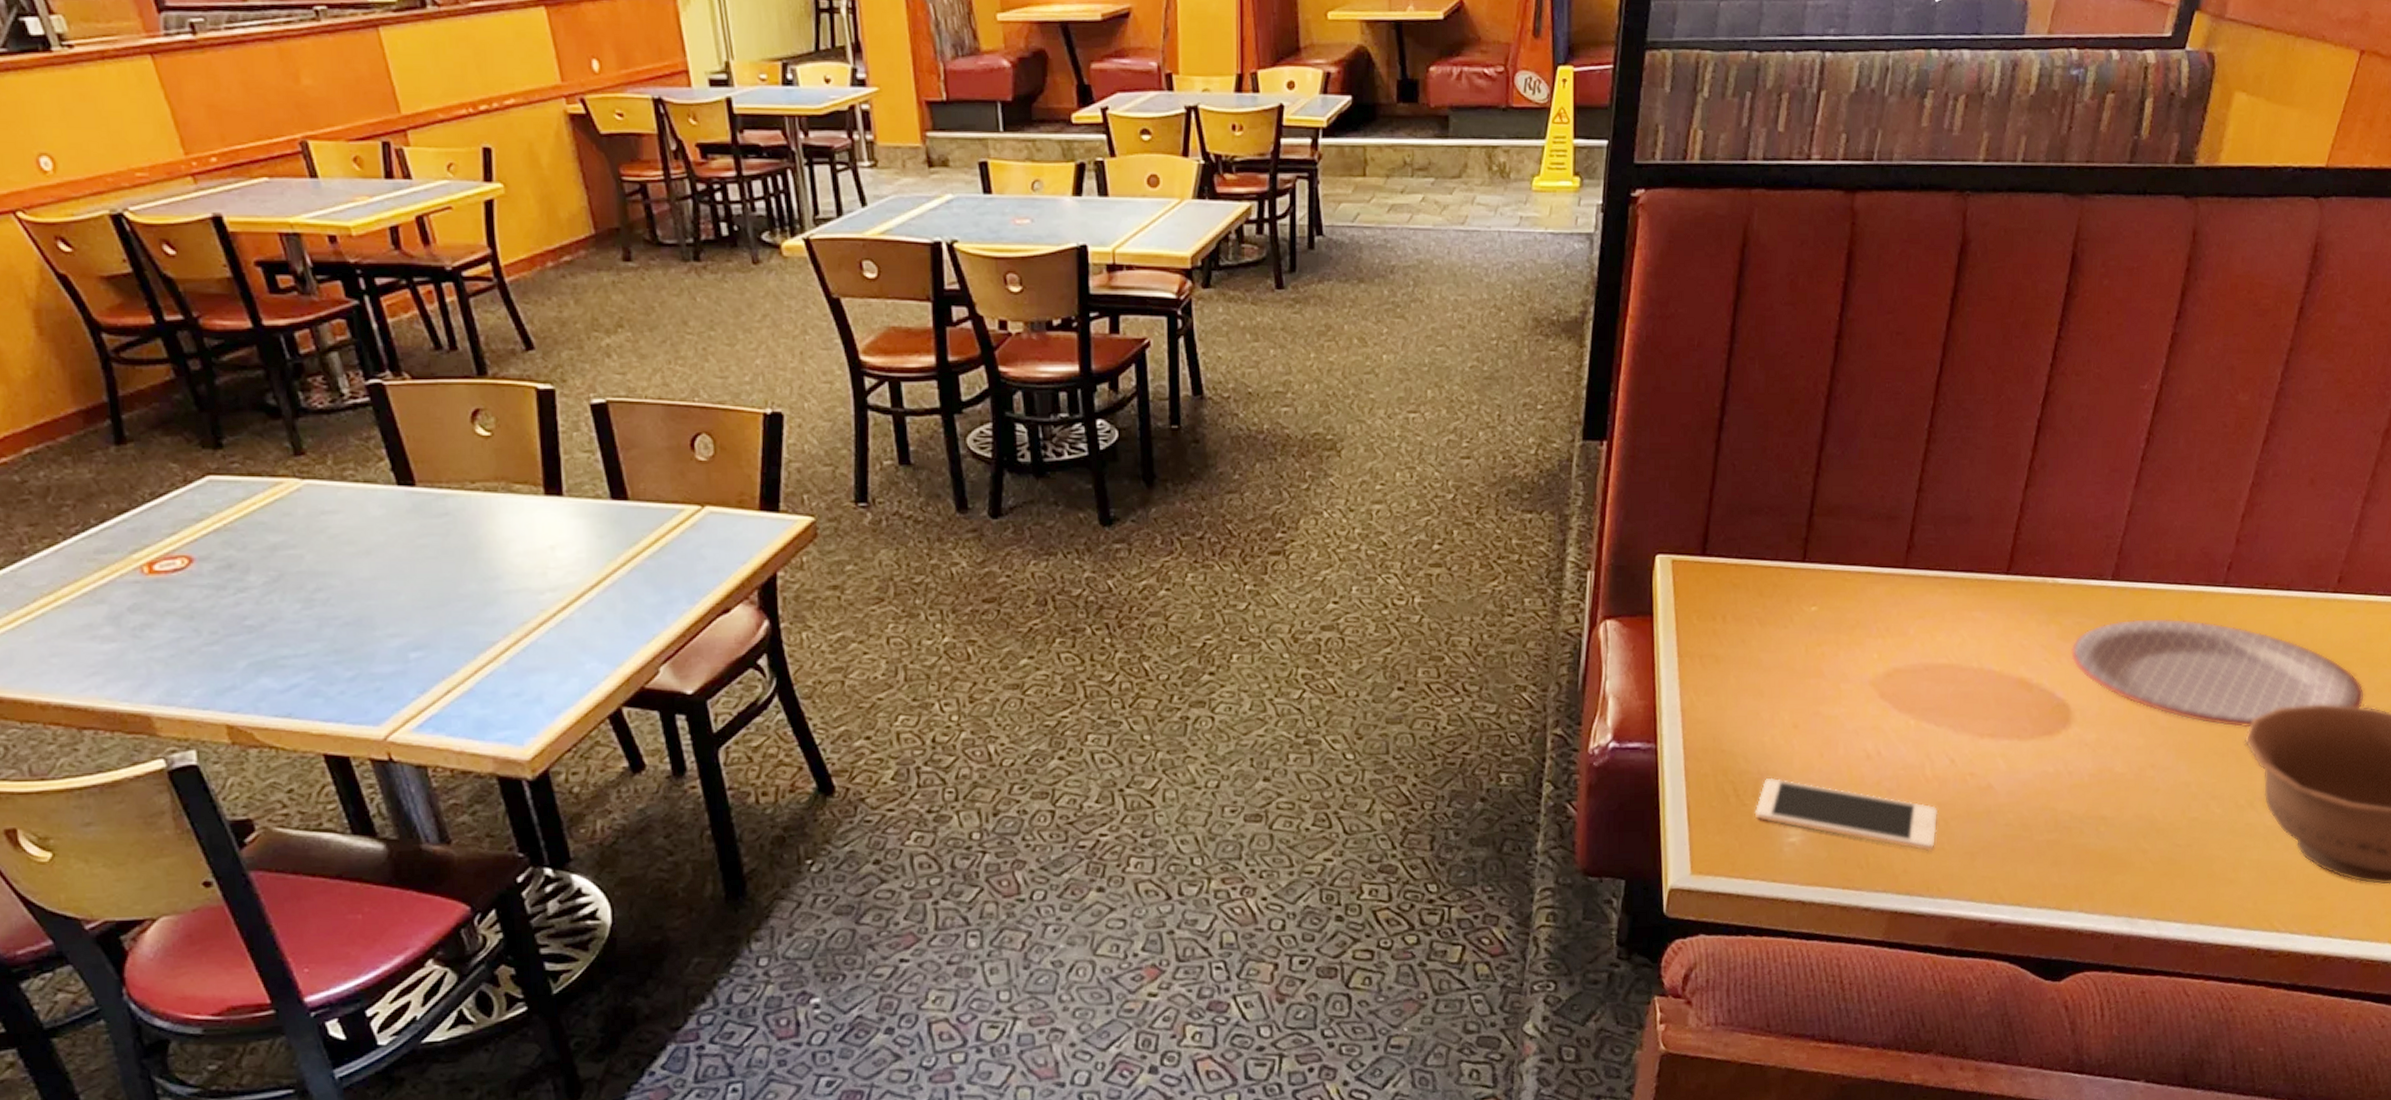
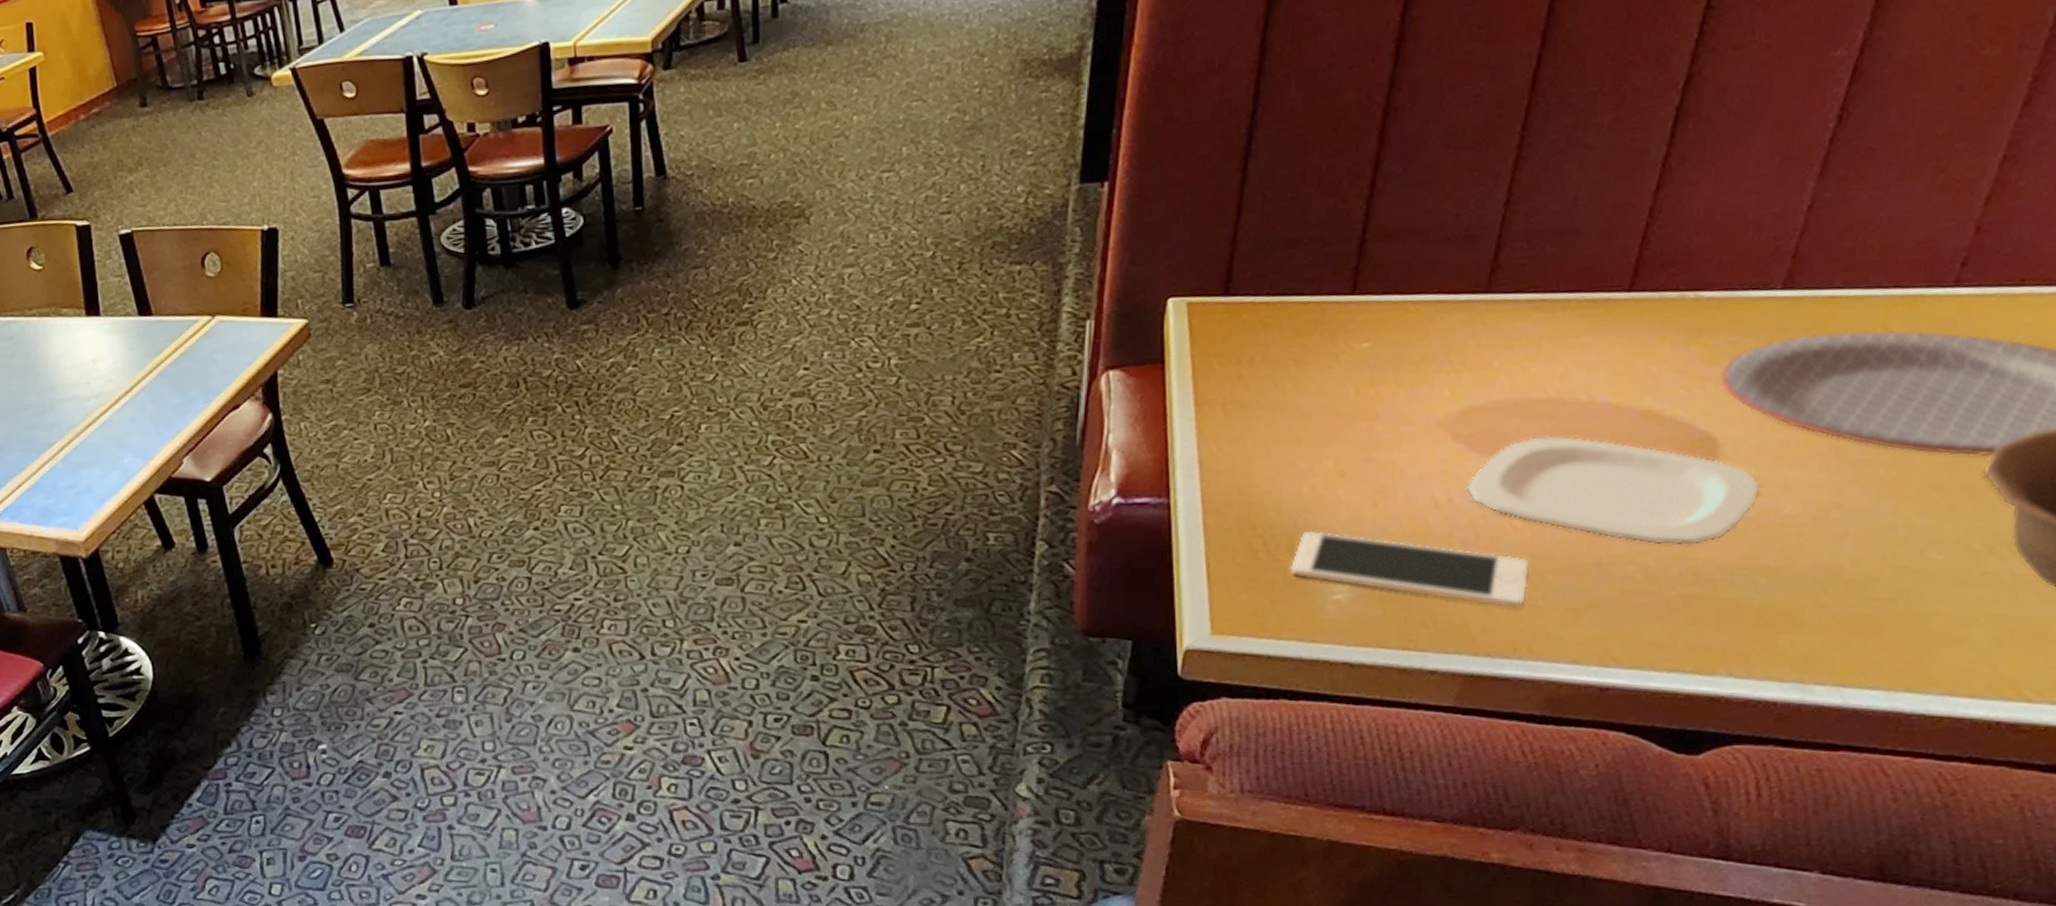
plate: none [1891,698,2100,797] -> present [1467,436,1761,546]

